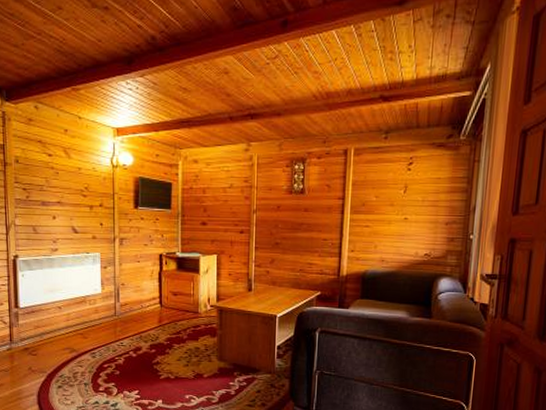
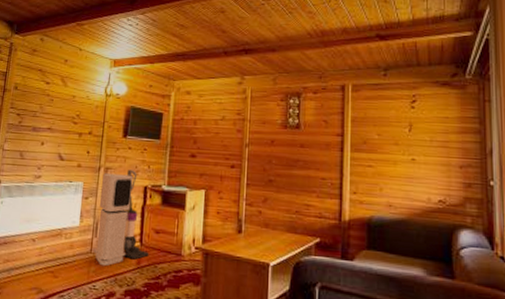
air purifier: none [118,243,148,326] -> present [94,173,134,266]
vacuum cleaner: none [141,239,169,319] -> present [123,169,150,260]

